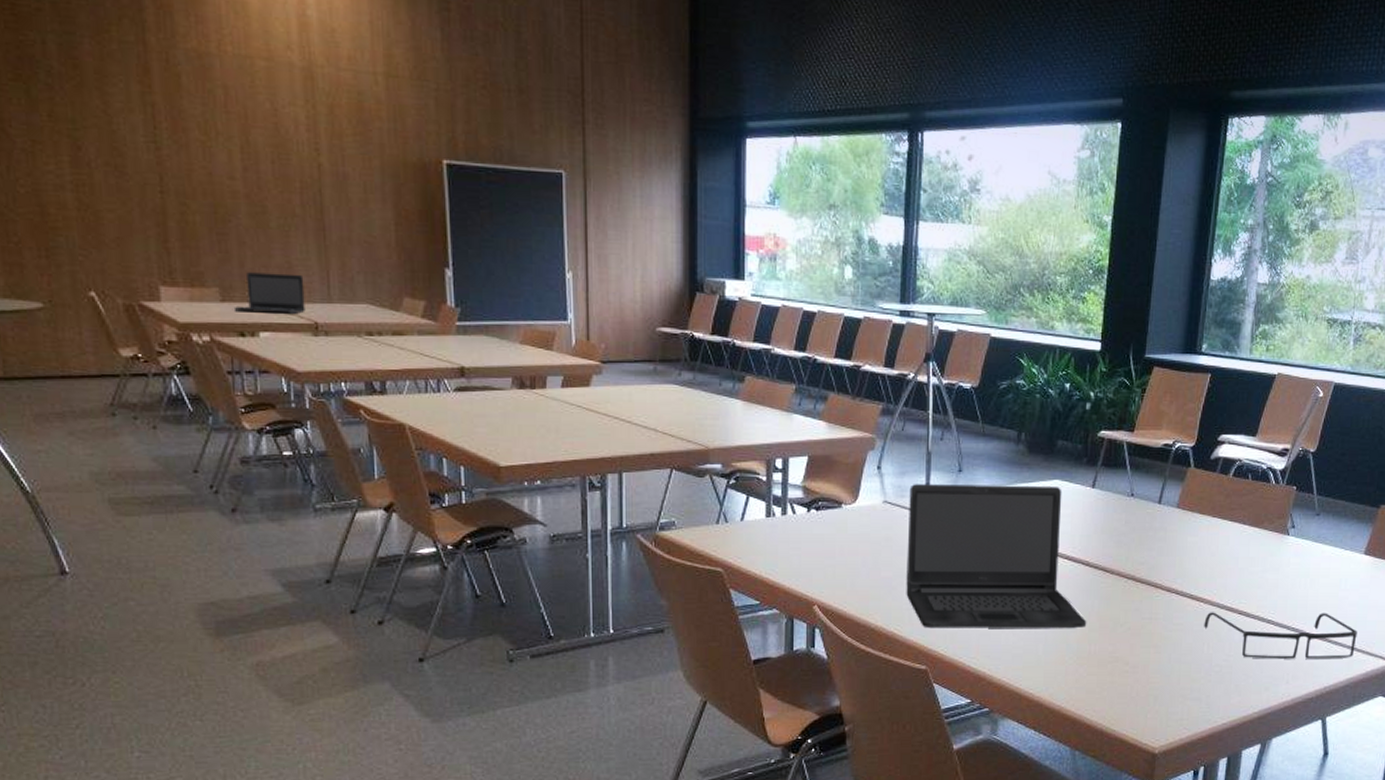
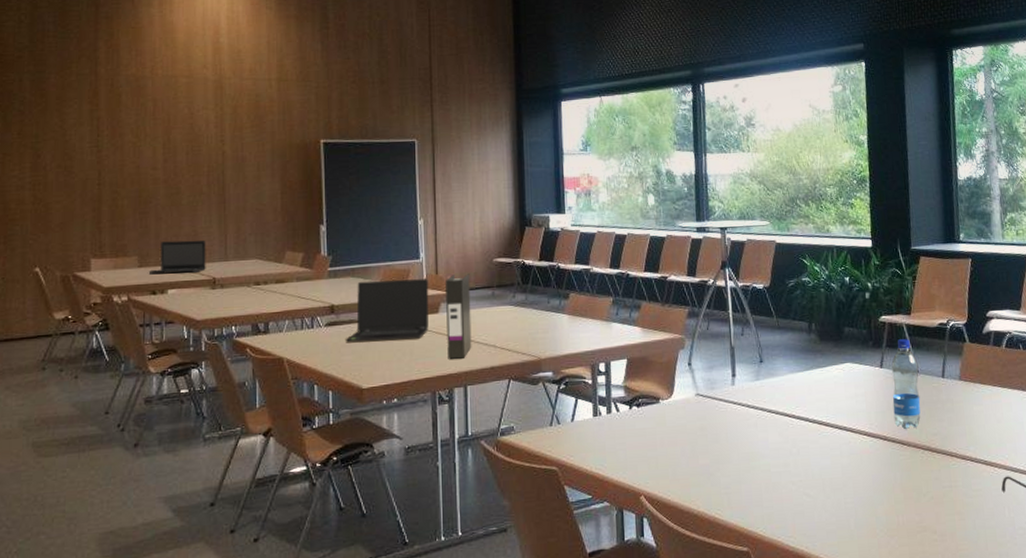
laptop: none [479,341,579,416] -> present [346,279,429,343]
binder: none [598,343,629,441] -> present [445,274,472,359]
laptop: present [906,484,1087,629] -> none [718,368,892,511]
bottle: none [1099,458,1134,555] -> present [891,339,921,429]

